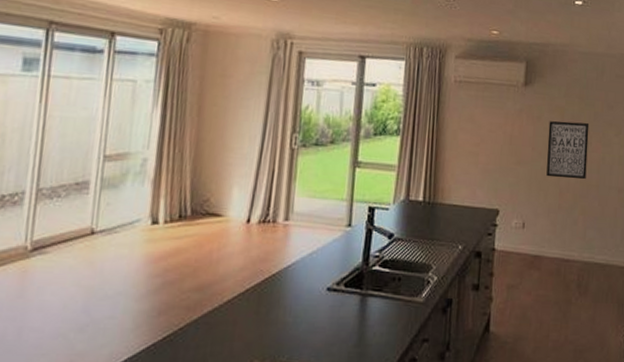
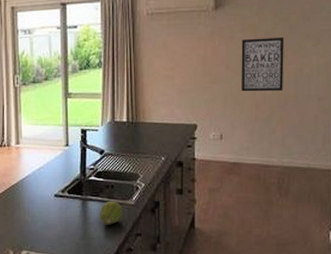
fruit: none [381,297,409,328] -> present [100,201,123,225]

